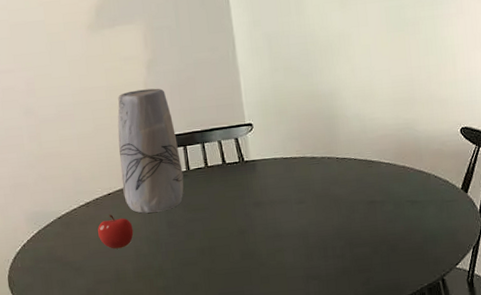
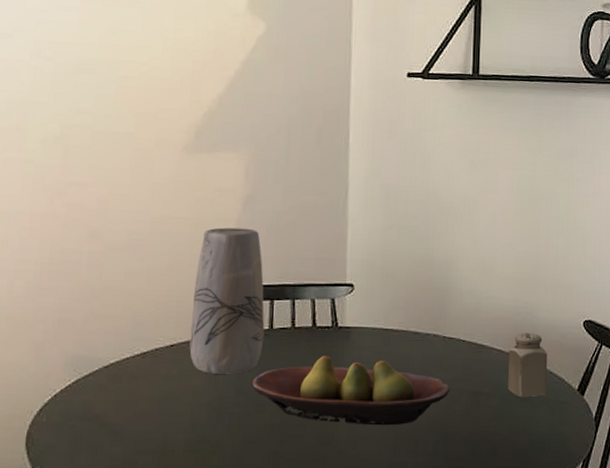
apple: present [98,214,134,249] -> none [150,370,194,413]
fruit bowl: none [180,184,348,241] -> present [252,355,450,426]
salt shaker: none [395,144,434,201] -> present [507,333,548,398]

